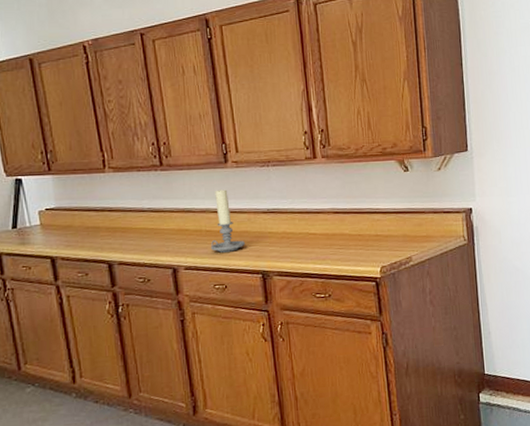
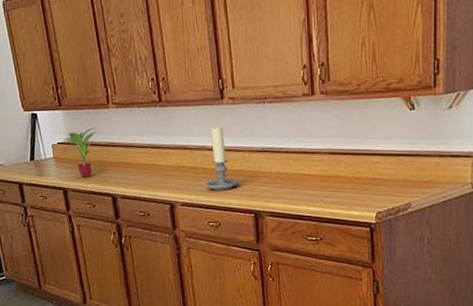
potted plant: none [51,192,90,245] -> present [62,127,96,177]

